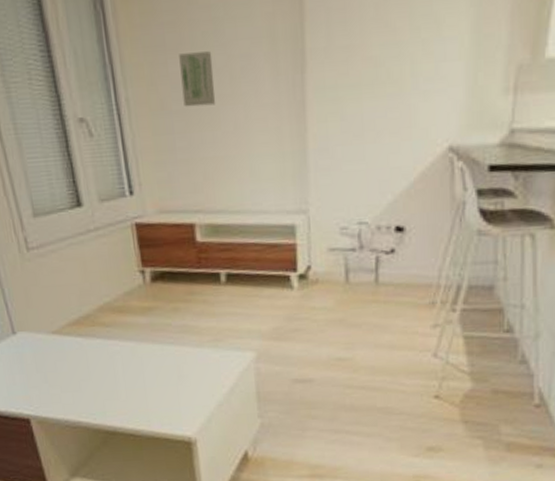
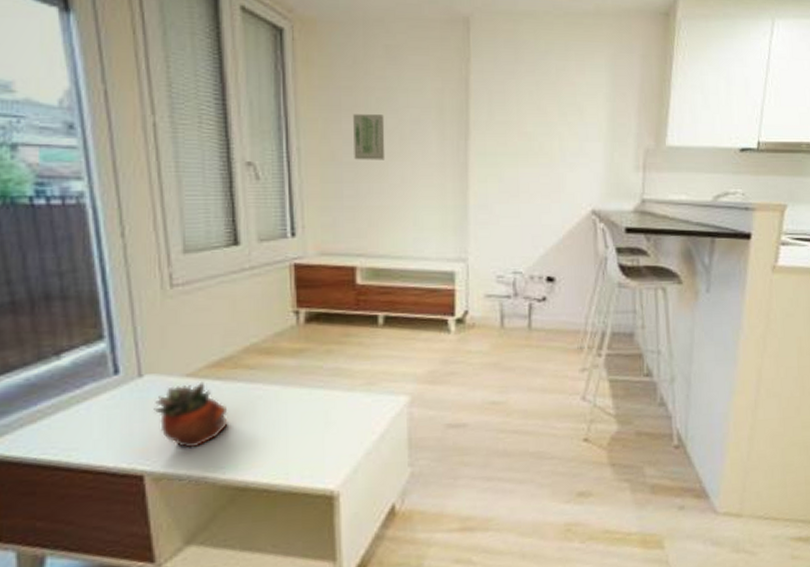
succulent planter: none [29,338,93,397] -> present [153,381,228,449]

